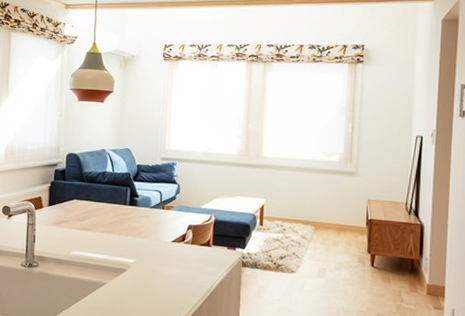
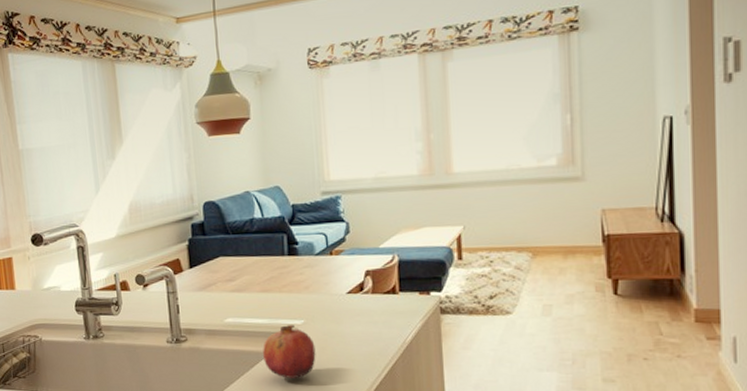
fruit: none [99,262,142,307] -> present [263,325,316,378]

